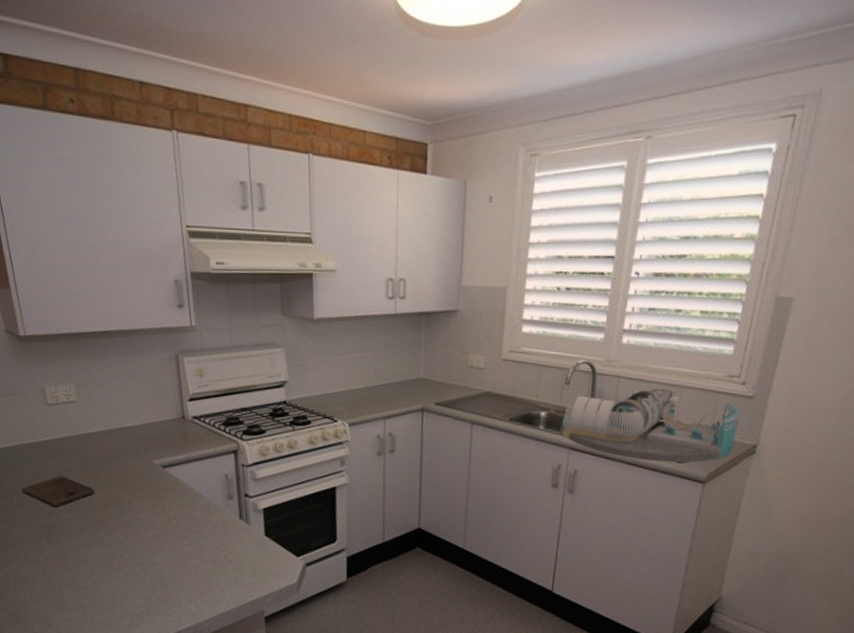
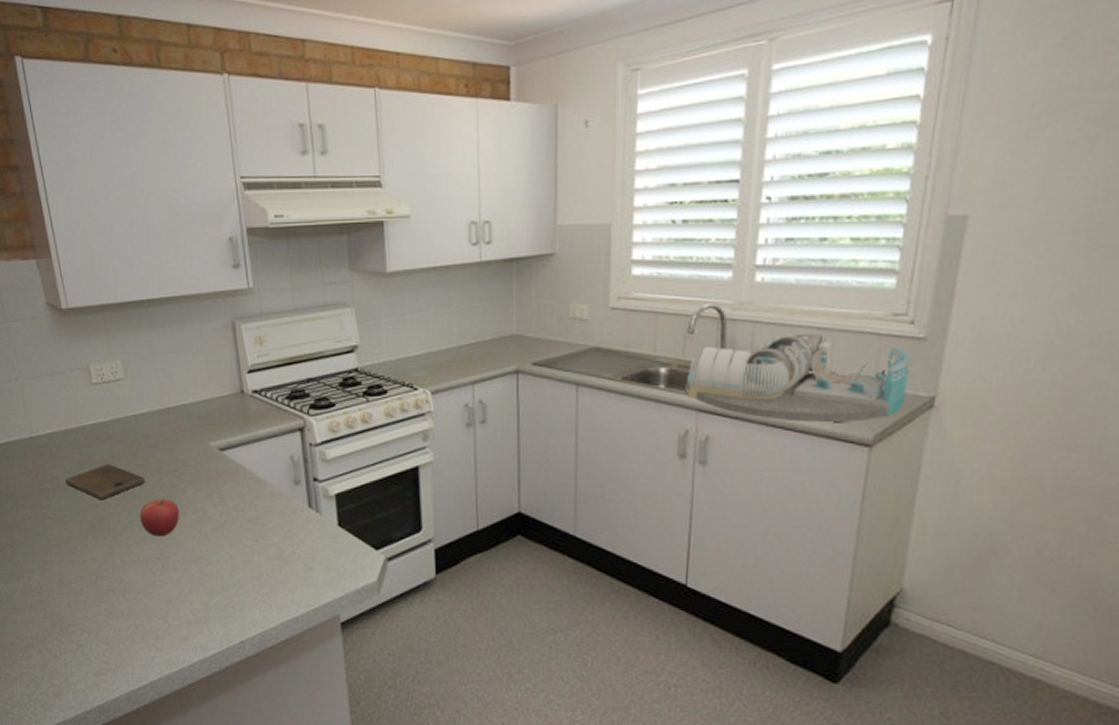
fruit: none [90,507,125,541] -> present [140,498,179,537]

